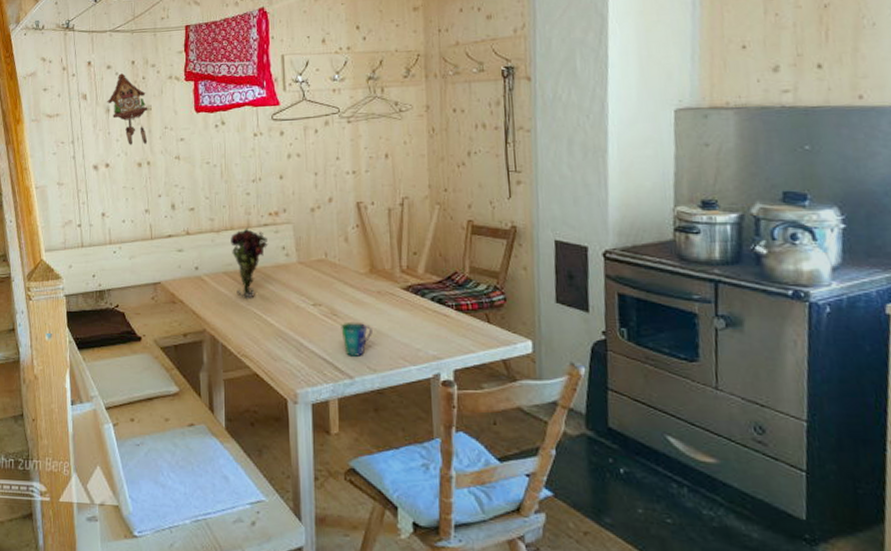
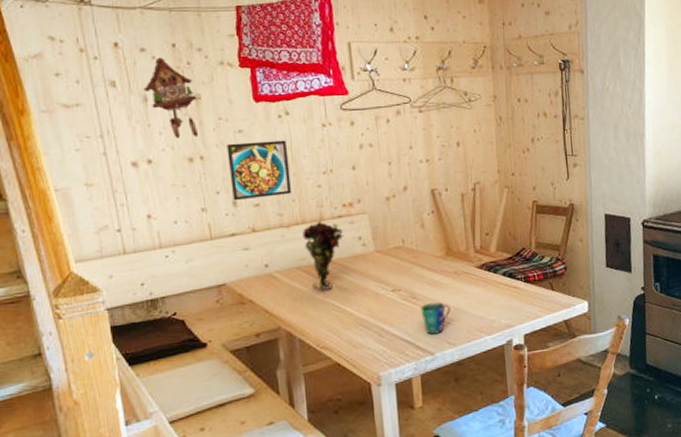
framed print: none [170,148,222,204] -> present [227,140,291,201]

